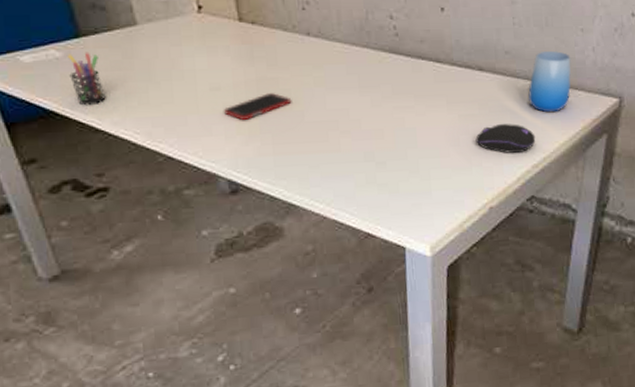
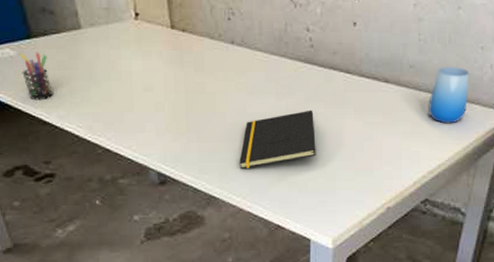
cell phone: present [224,93,292,121] -> none [156,96,216,120]
notepad: none [321,103,407,172] -> present [239,110,316,169]
computer mouse: present [475,124,536,153] -> none [378,133,433,159]

